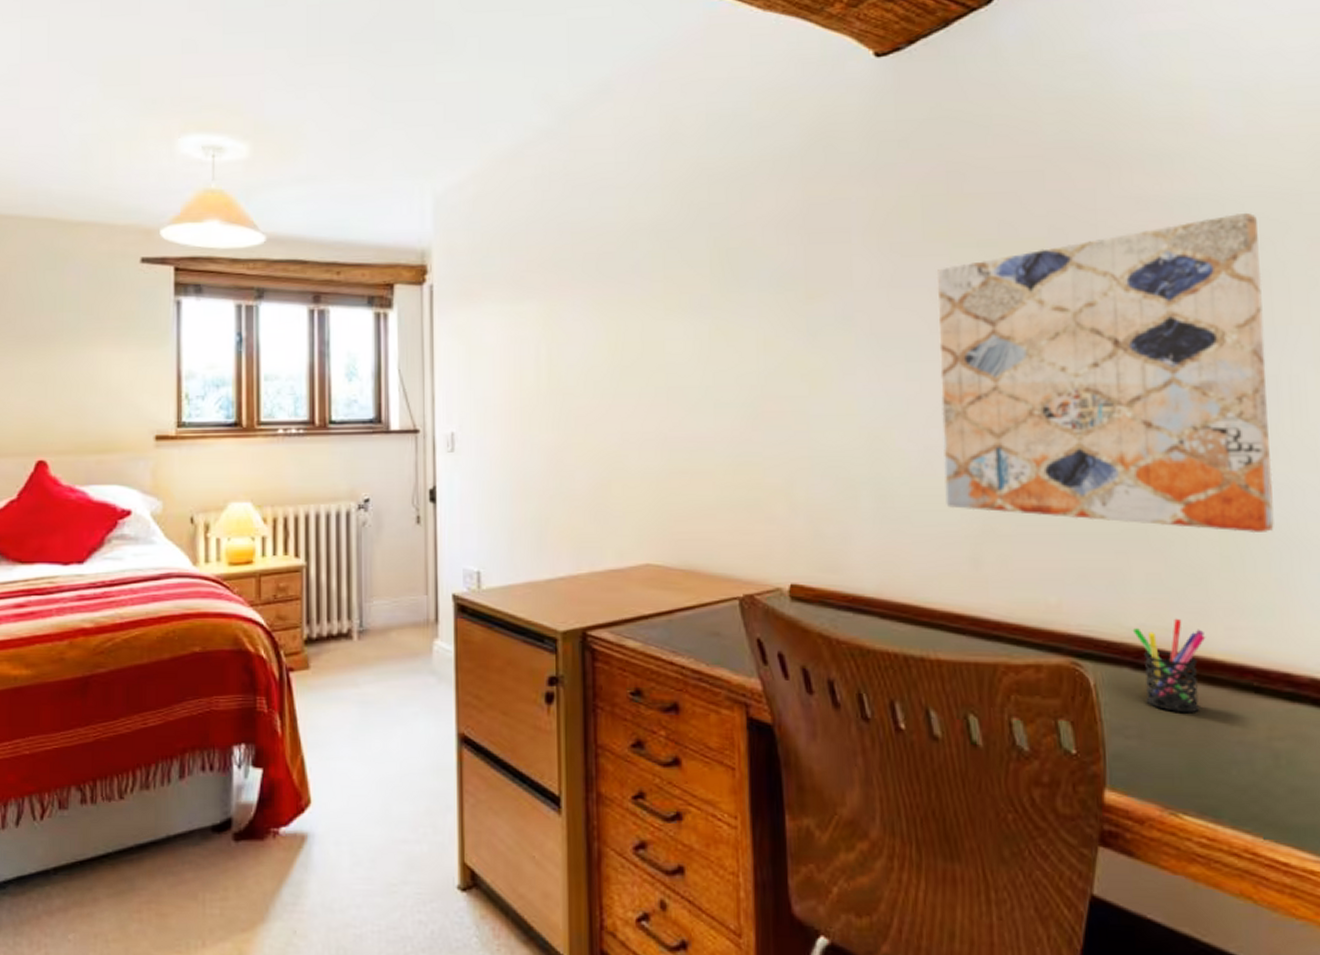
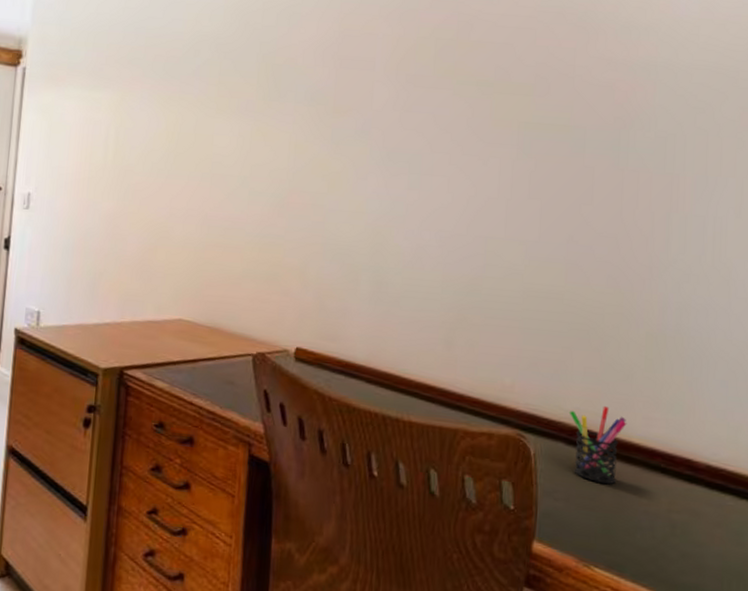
wall art: present [936,212,1274,534] -> none [429,81,702,343]

